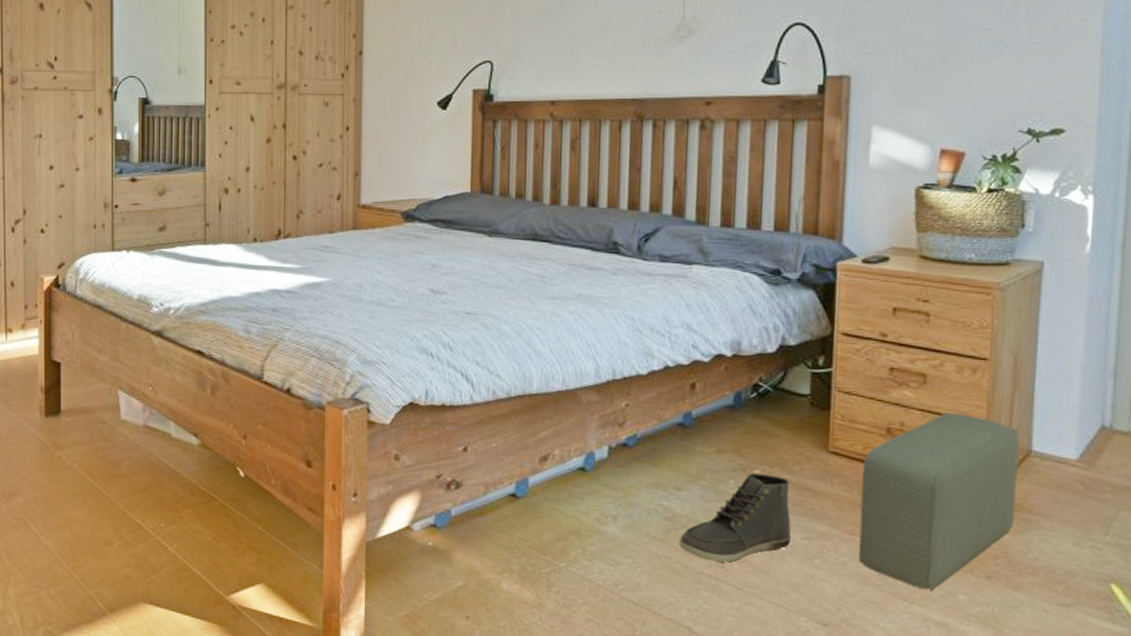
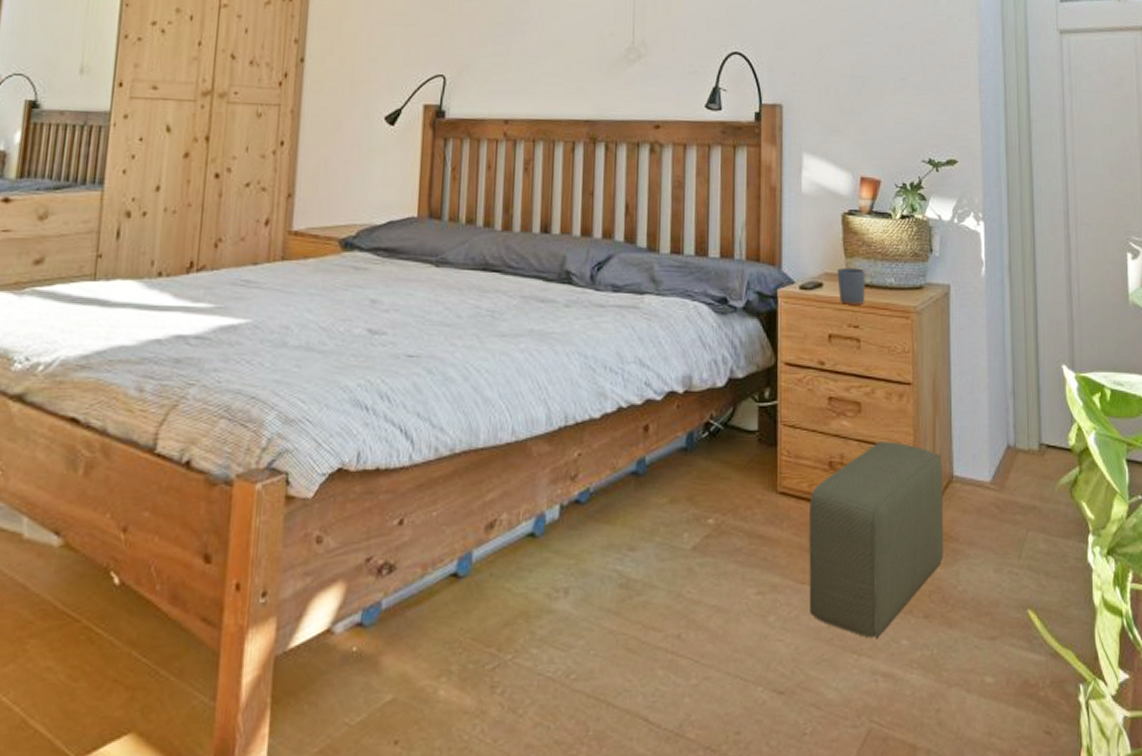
sneaker: present [679,473,791,563] -> none [634,523,745,632]
mug: none [906,242,940,280] -> present [837,267,865,305]

